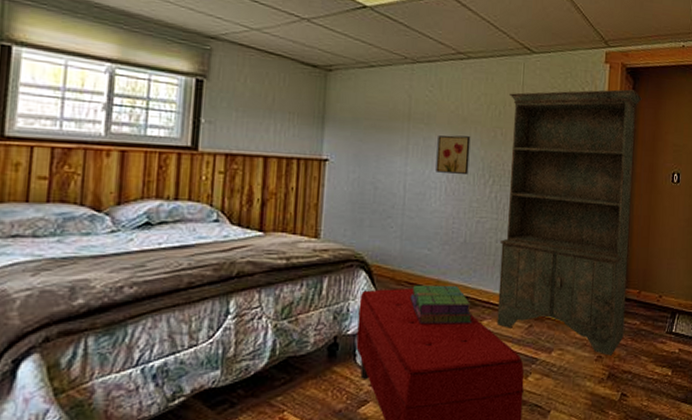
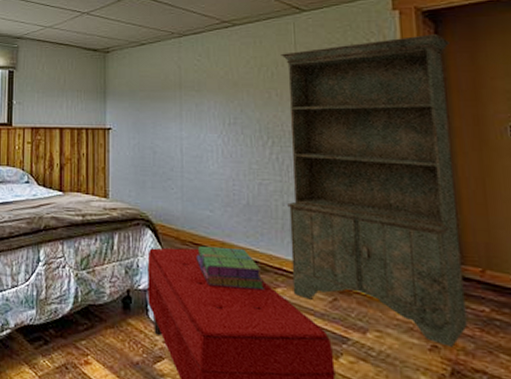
wall art: present [436,135,471,176] -> none [210,99,245,138]

